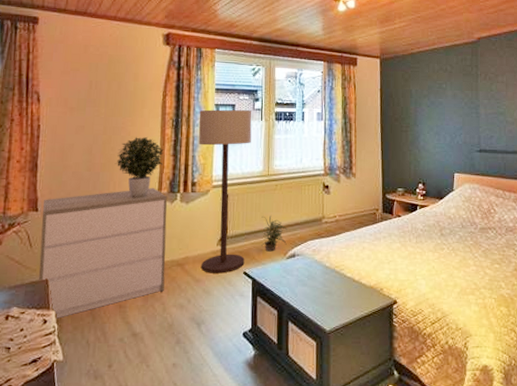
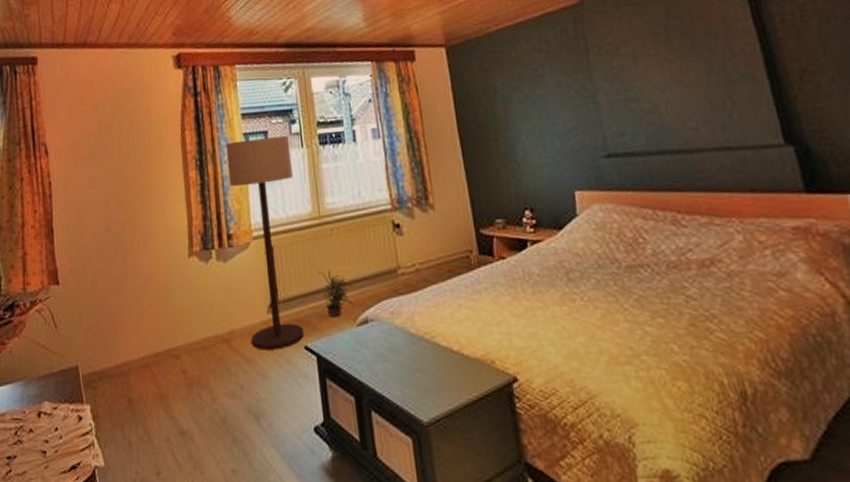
dresser: present [38,188,167,319] -> none [63,246,210,414]
potted plant: present [115,136,164,198] -> none [136,182,191,260]

